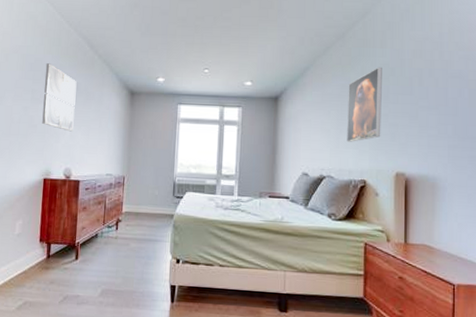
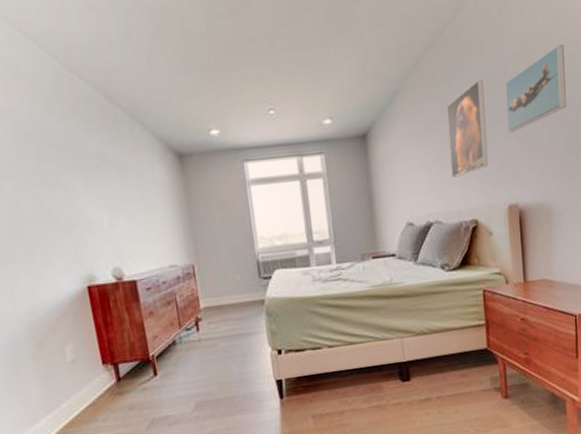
wall art: present [42,63,77,132] -> none [49,130,112,220]
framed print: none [401,47,458,113] -> present [505,44,567,133]

